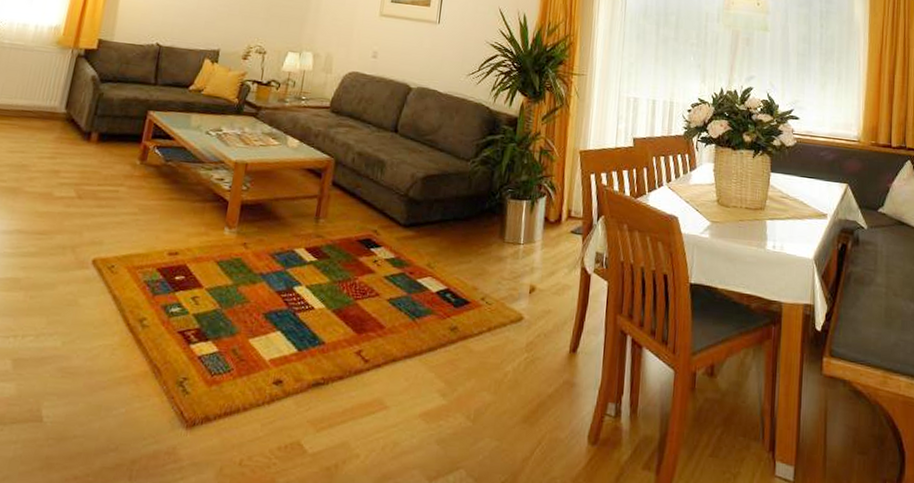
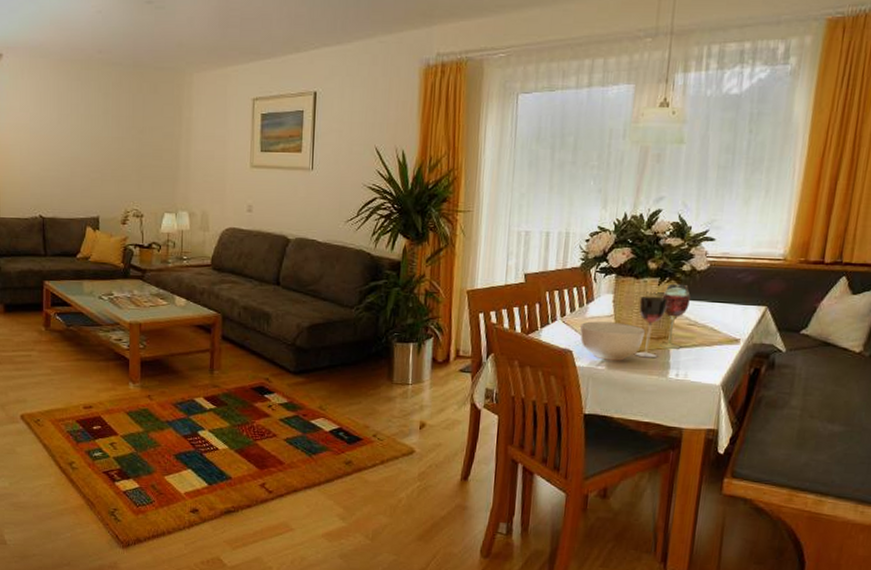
bowl: none [684,188,744,230] -> present [579,321,646,361]
wineglass: none [734,167,762,229] -> present [634,296,668,358]
wineglass: none [755,157,781,221] -> present [658,284,690,349]

